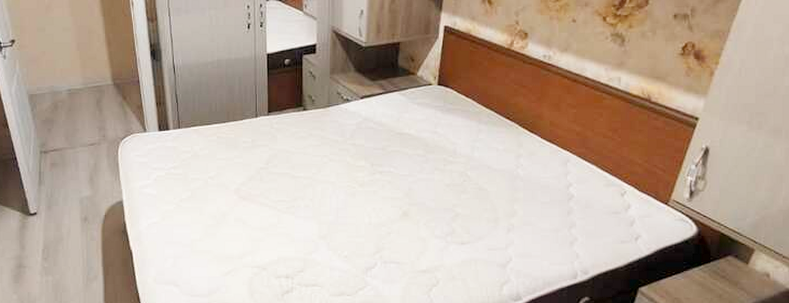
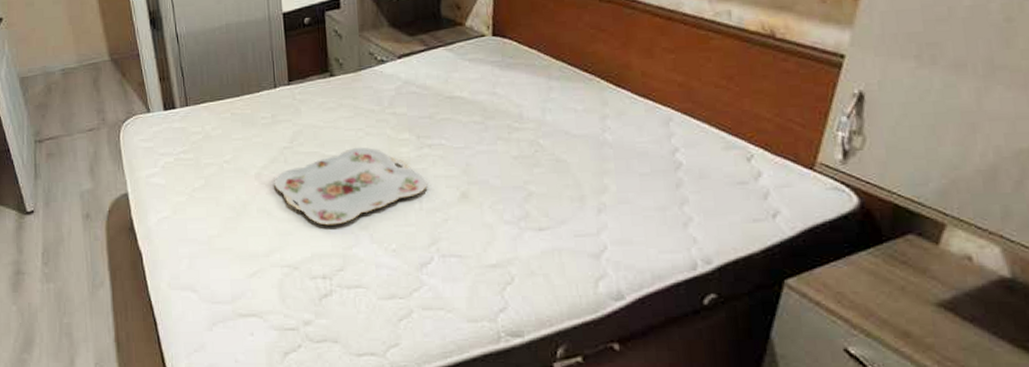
serving tray: none [250,170,377,234] -> present [274,147,428,226]

